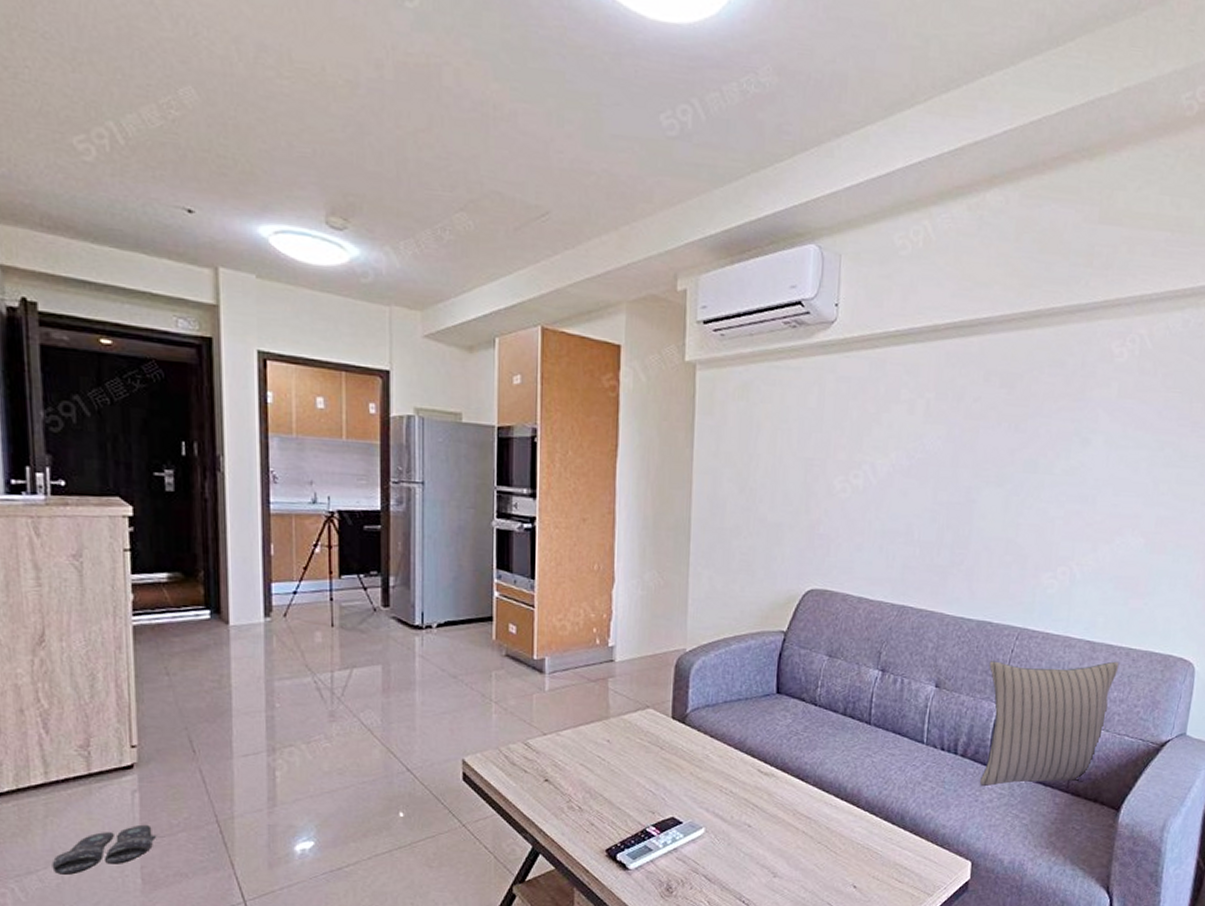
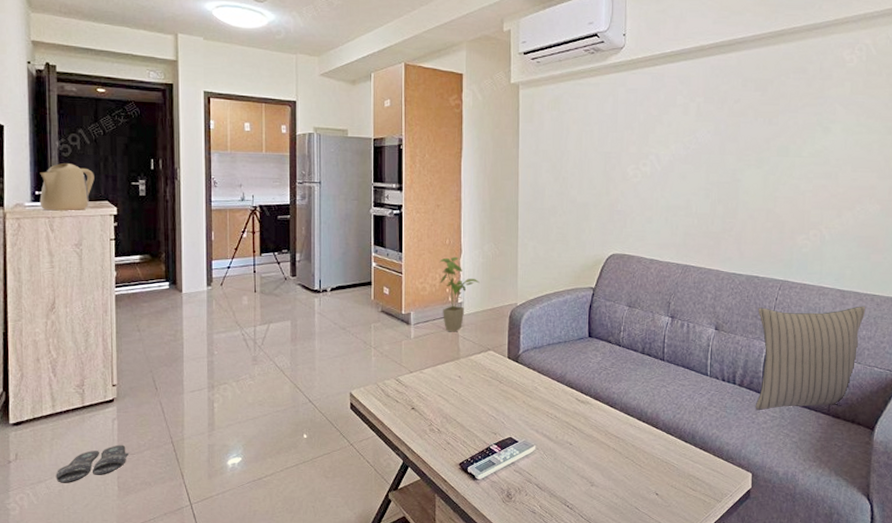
kettle: none [16,442,99,509] -> present [39,163,94,211]
house plant: none [584,586,637,684] -> present [439,256,480,332]

